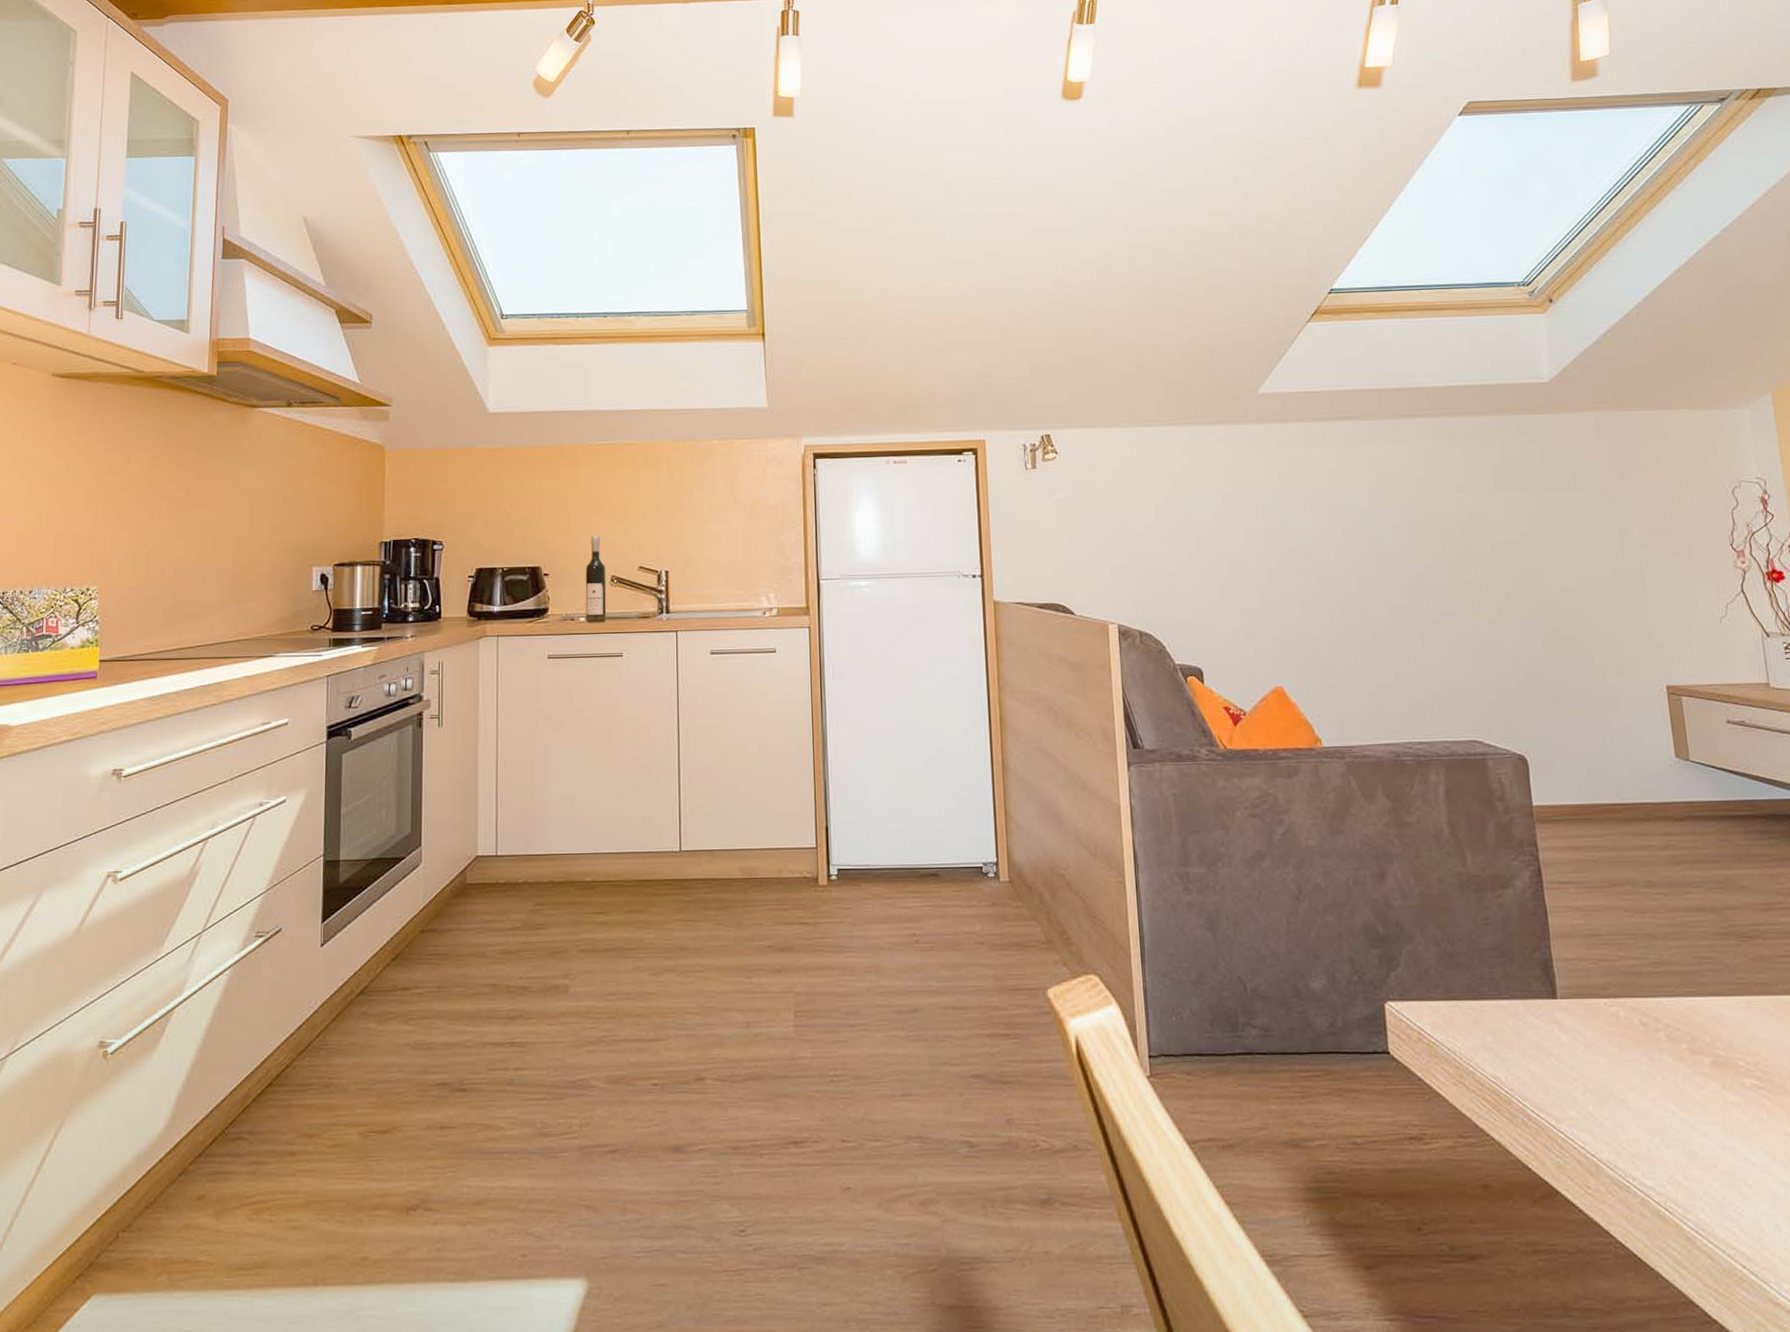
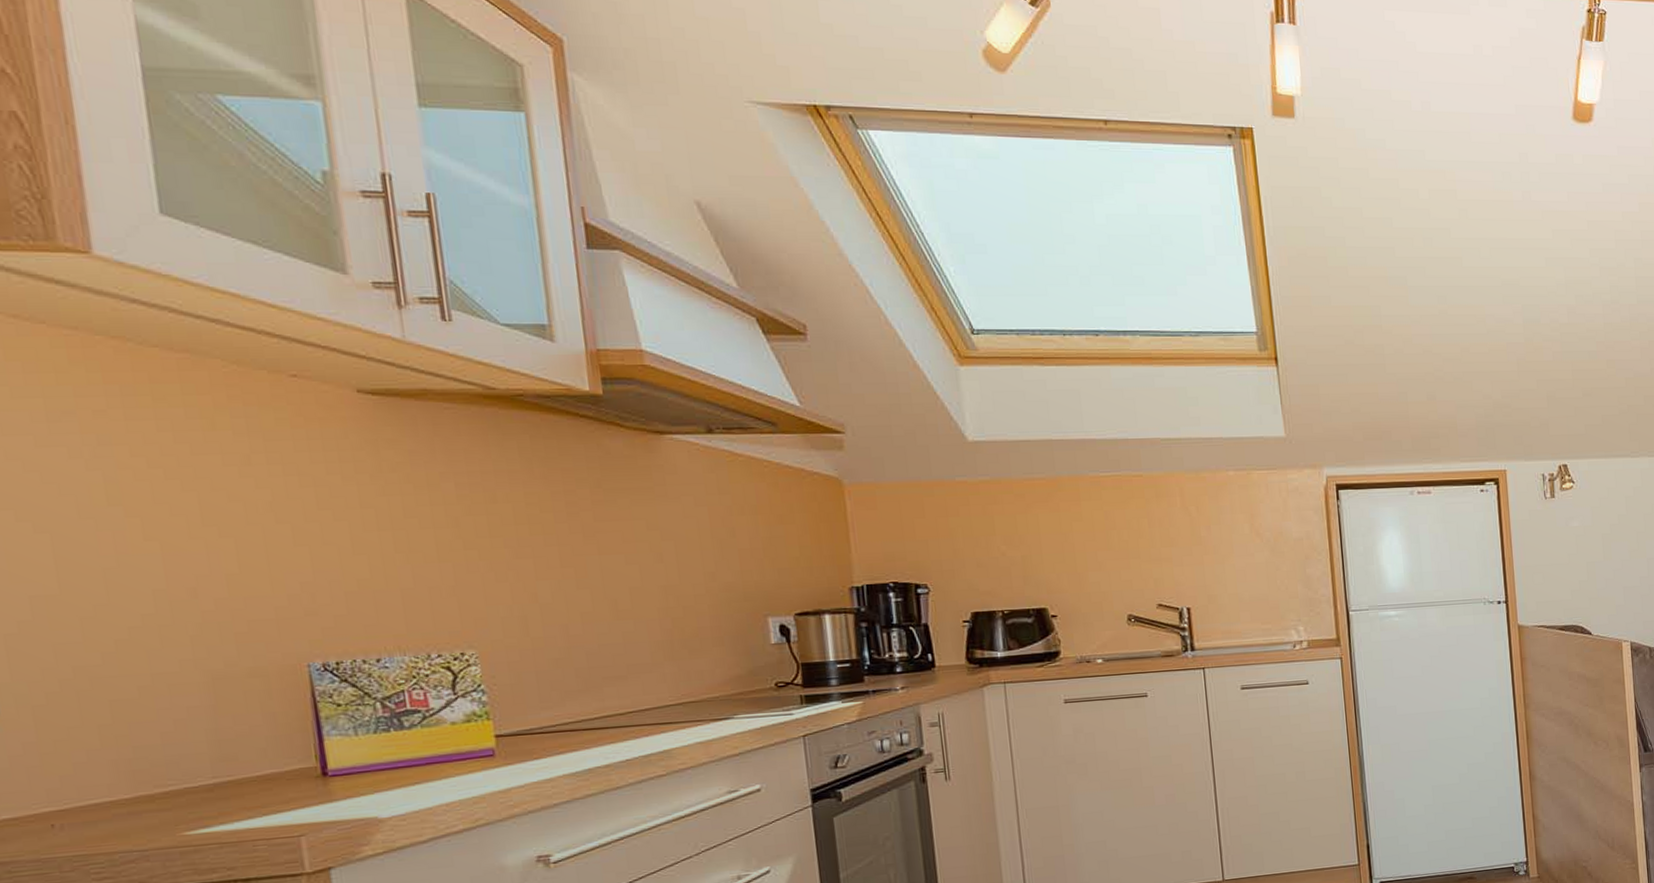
bottle: present [585,535,607,623] -> none [1098,573,1126,665]

